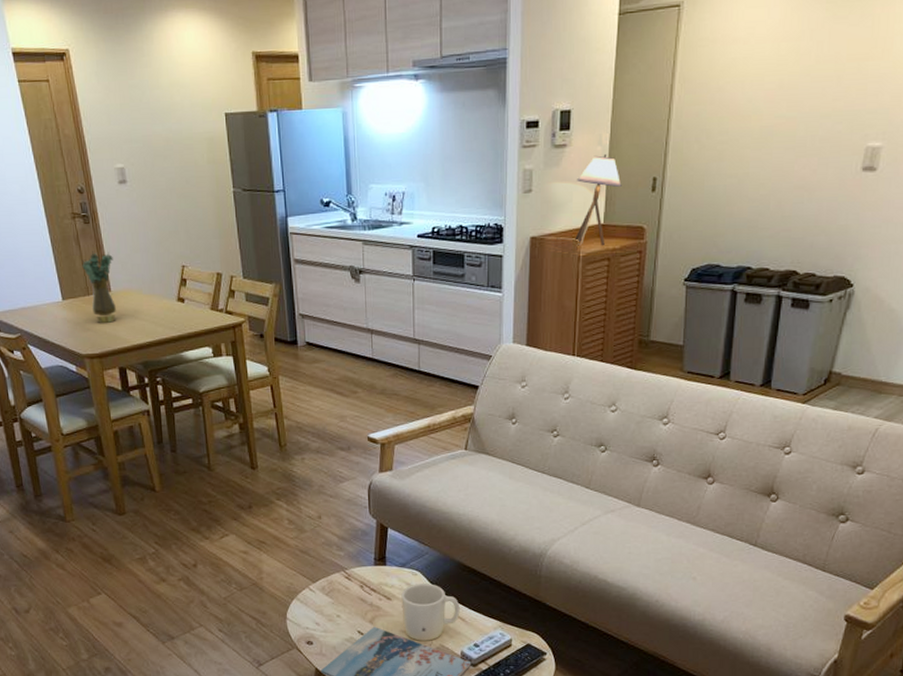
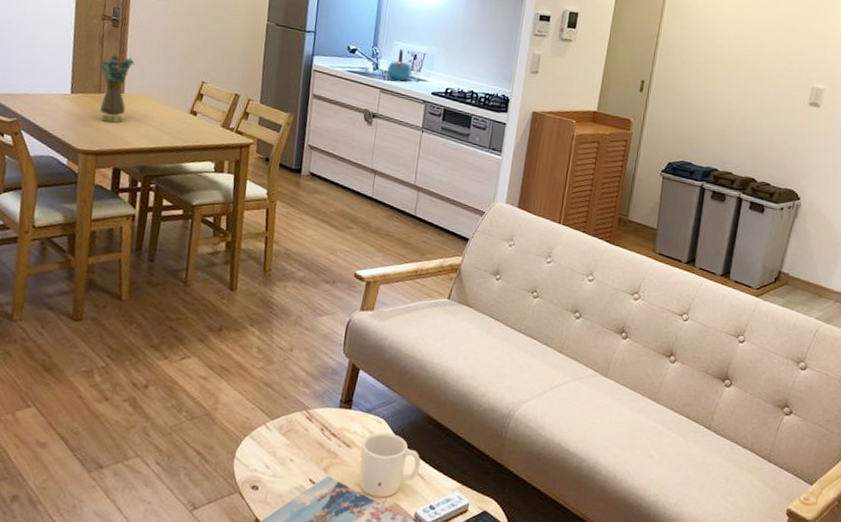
kettle: none [366,192,393,229] -> present [387,49,412,82]
table lamp: present [575,153,622,246] -> none [571,53,615,131]

